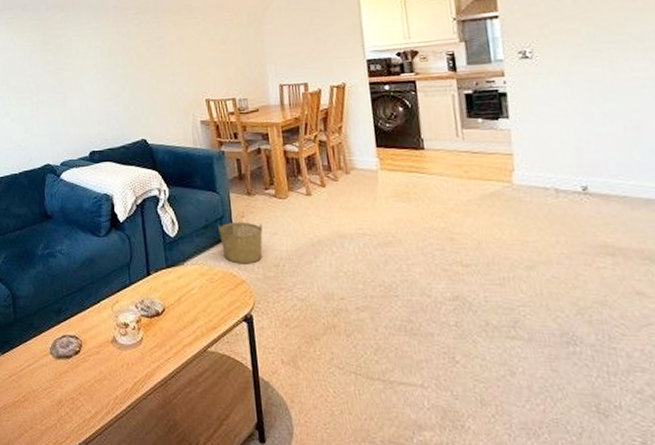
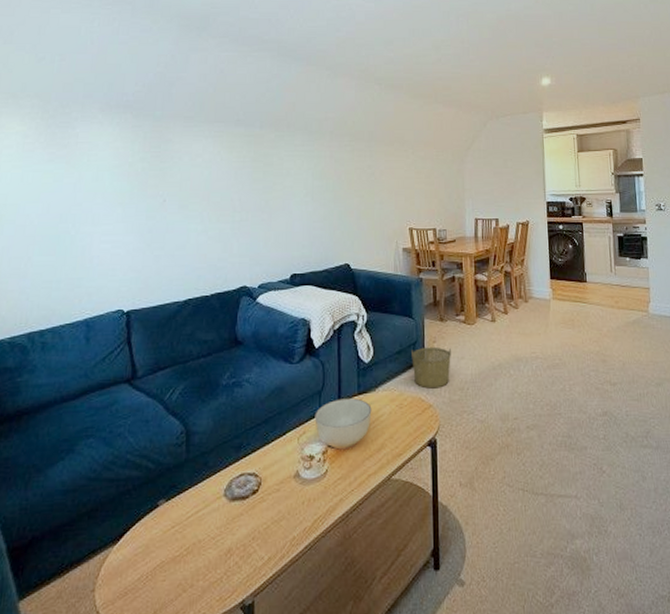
bowl: none [125,271,182,320] -> present [314,398,372,450]

